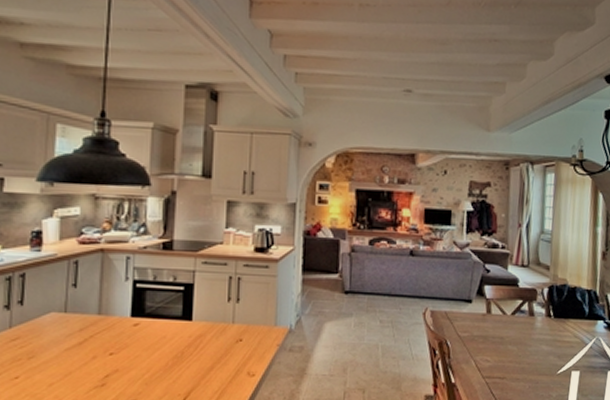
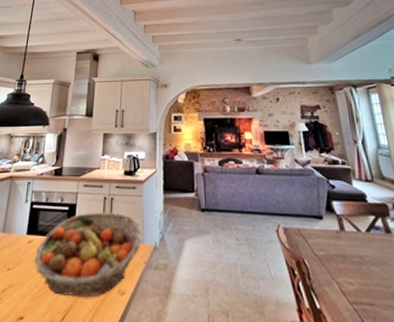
fruit basket: none [142,292,276,380] -> present [33,211,142,298]

